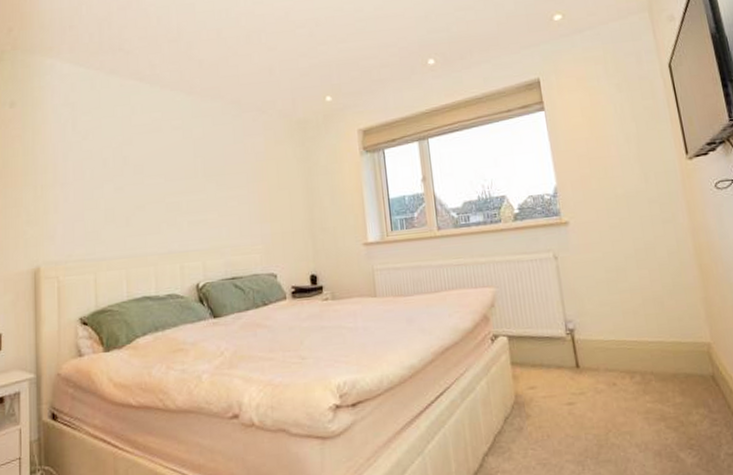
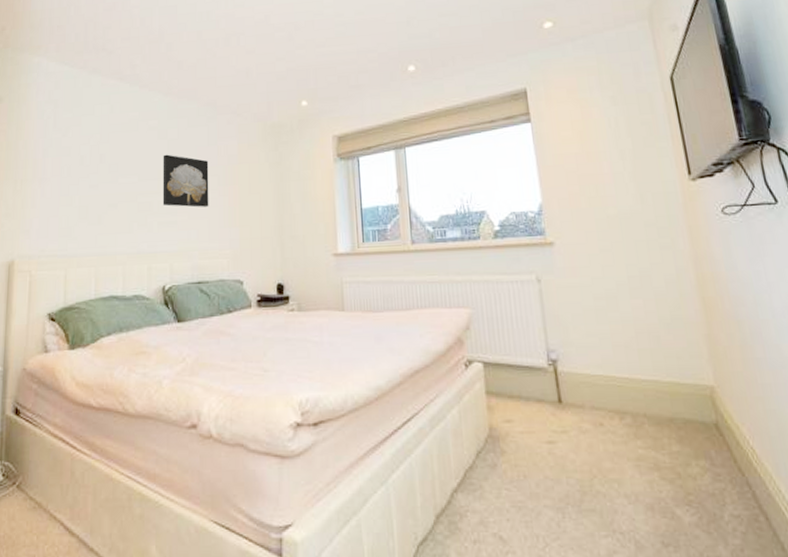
wall art: none [189,153,239,205] -> present [162,154,209,208]

